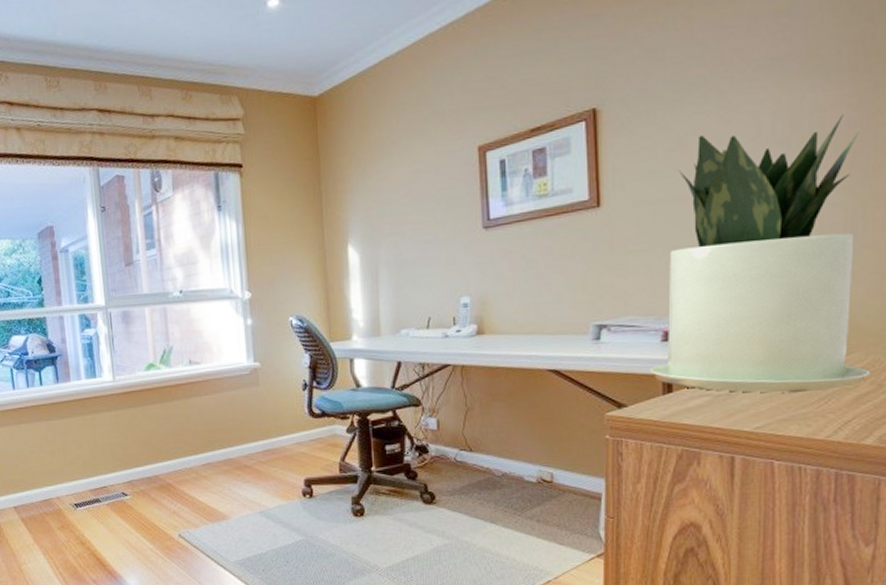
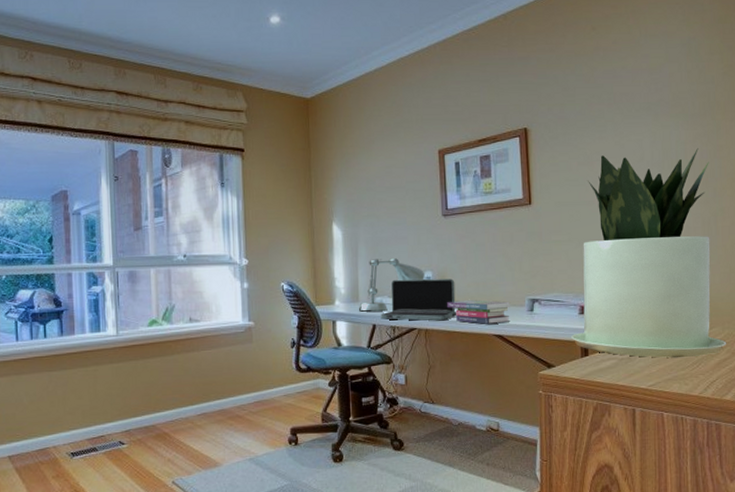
desk lamp: none [380,282,460,347] -> present [358,258,424,312]
laptop: none [406,304,501,356] -> present [380,278,457,321]
books: none [489,328,569,358] -> present [447,300,510,324]

